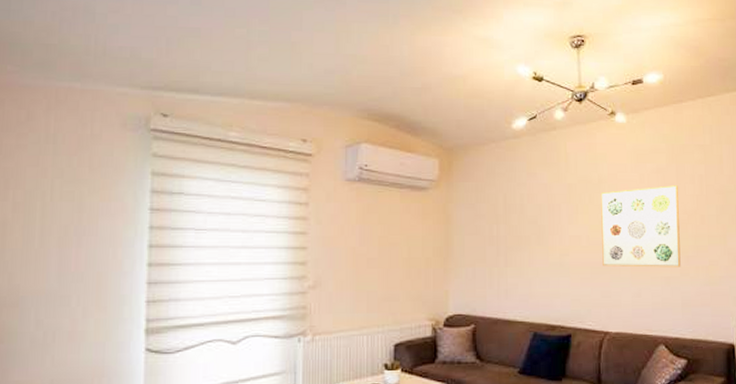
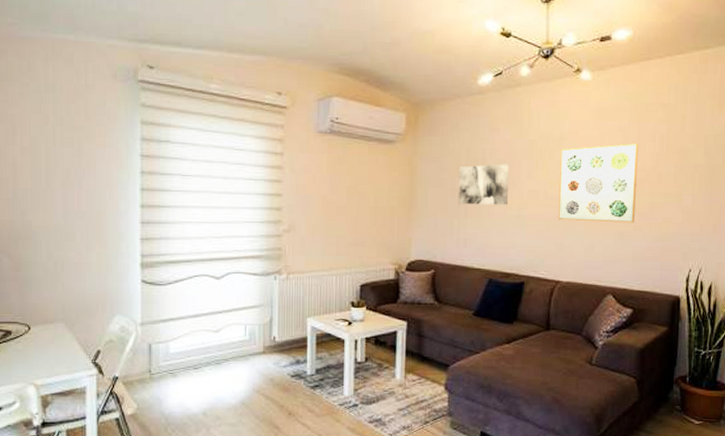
wall art: none [496,209,550,253] -> present [458,164,510,205]

